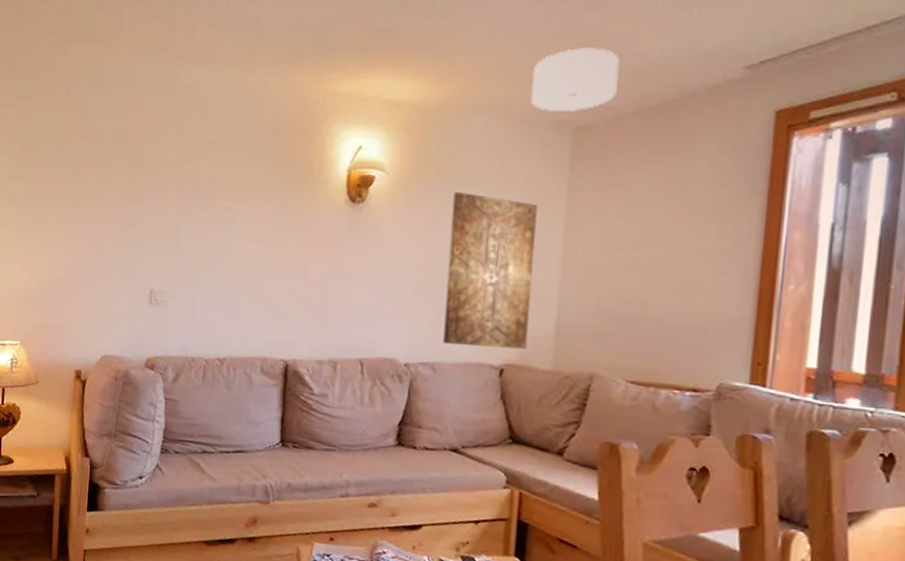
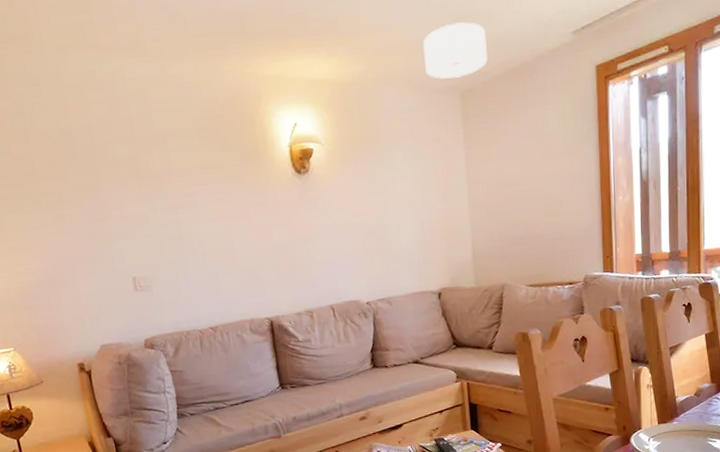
wall art: present [442,191,537,349] -> none [379,154,455,281]

